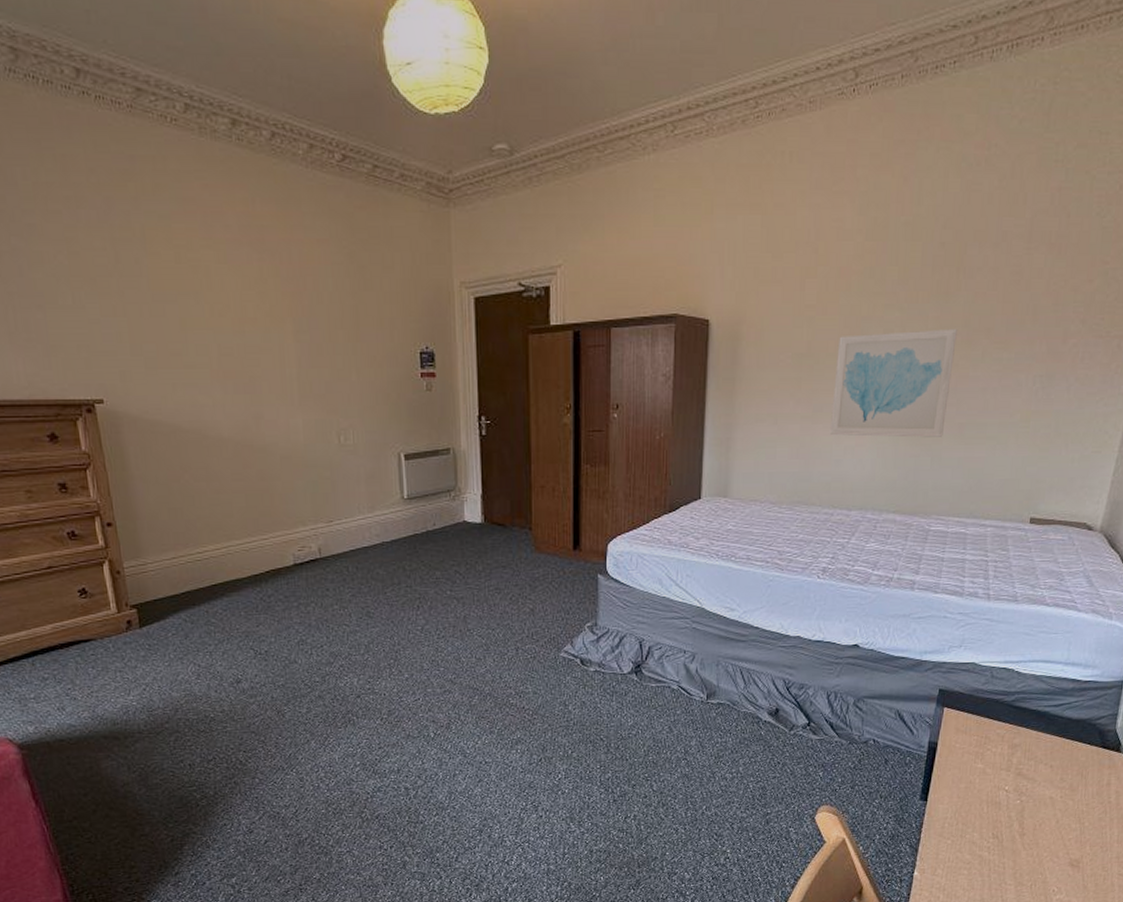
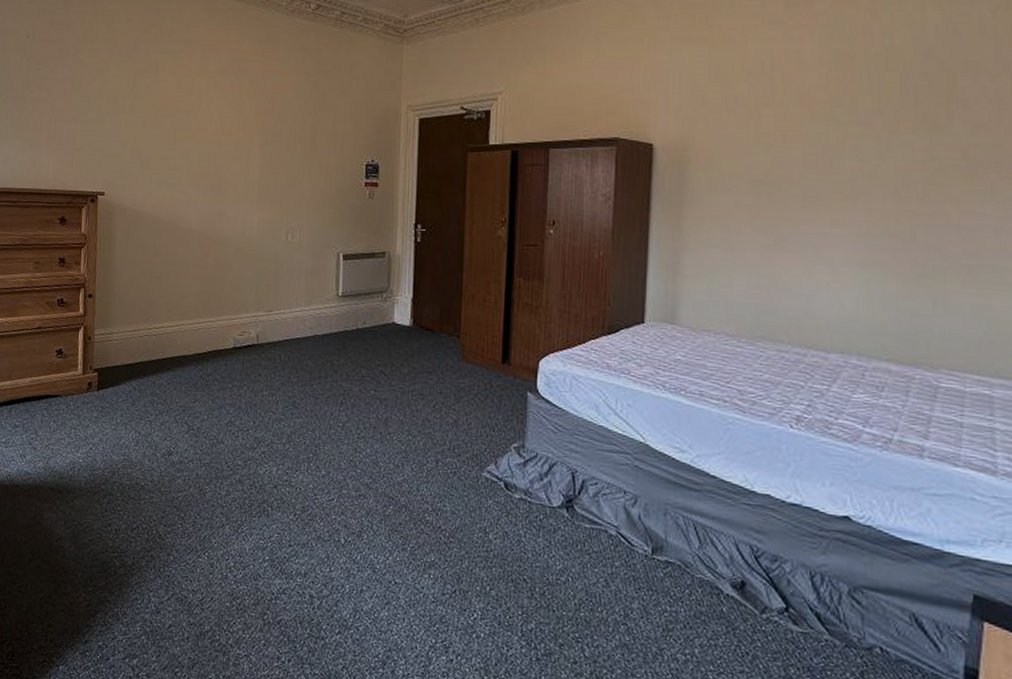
wall art: present [829,328,957,438] -> none [797,160,954,279]

